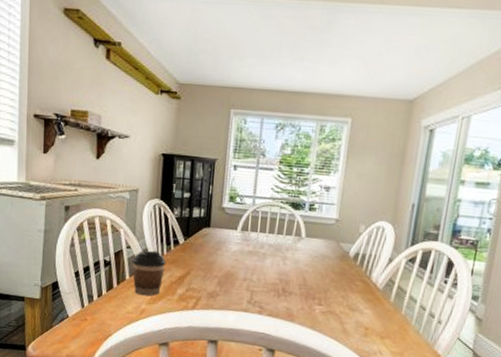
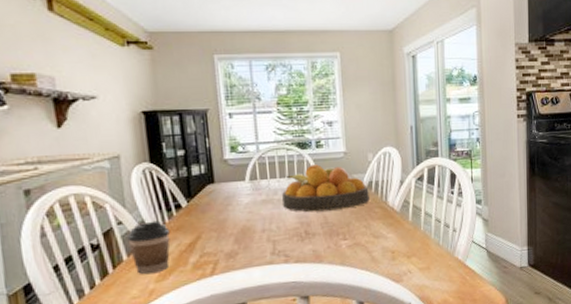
fruit bowl: none [266,226,354,276] -> present [281,164,369,212]

